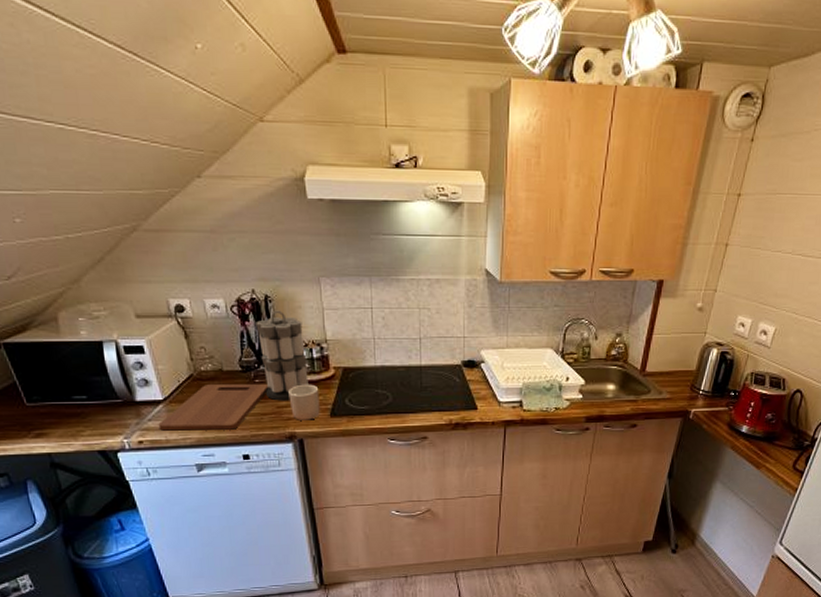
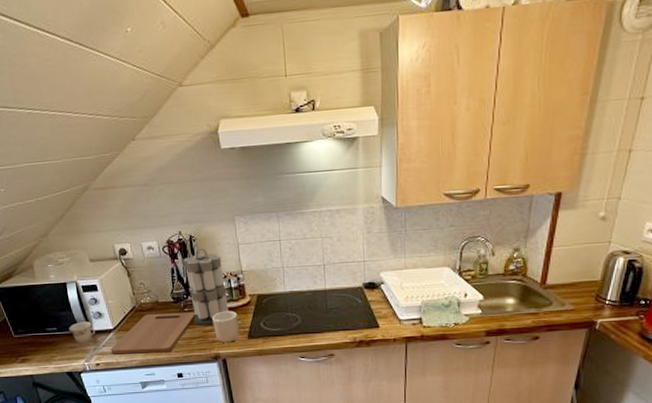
teacup: none [103,390,139,419] -> present [68,321,95,346]

